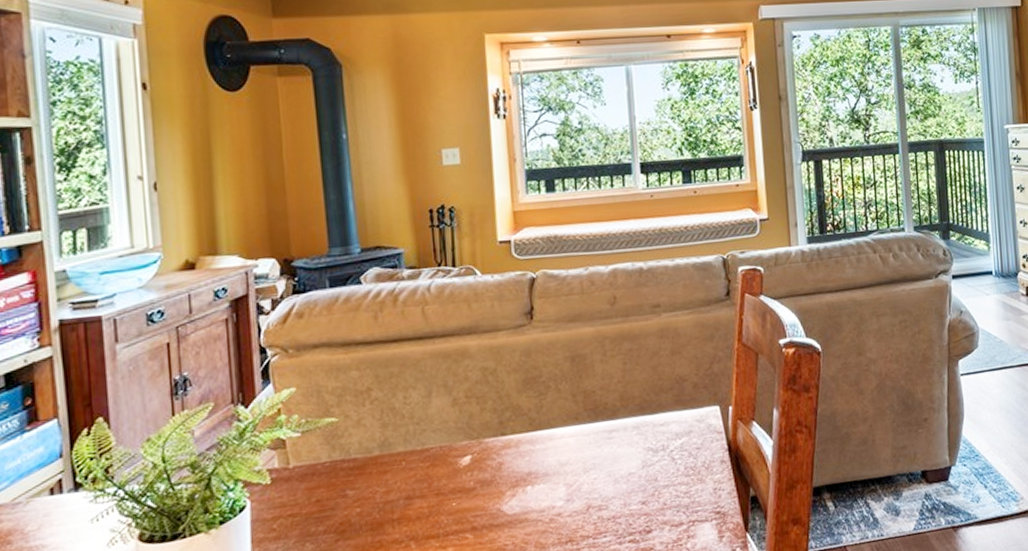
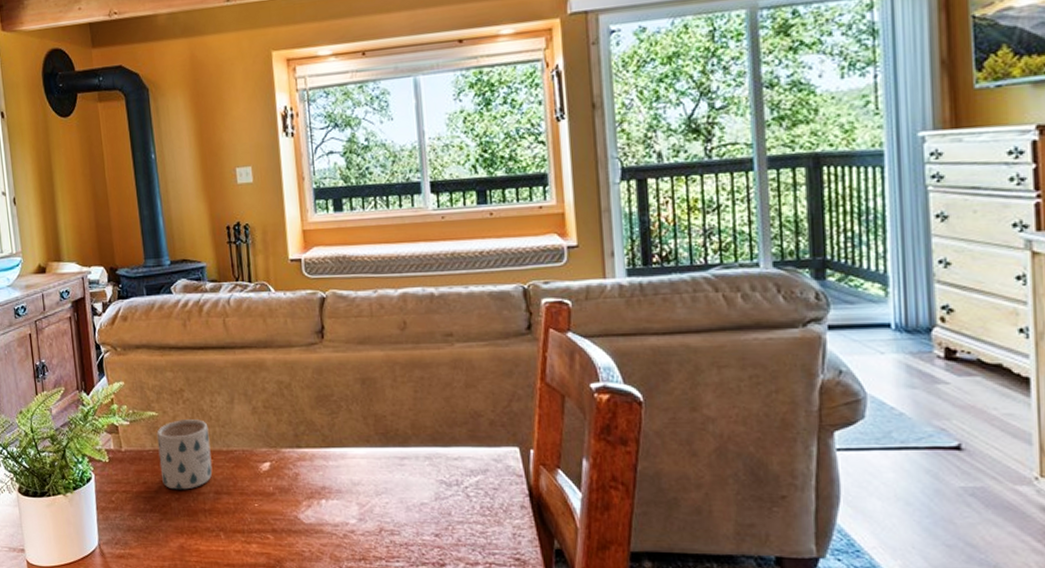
mug: none [335,419,404,503] -> present [156,419,213,490]

